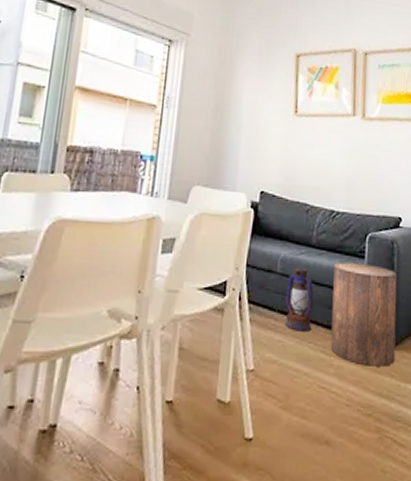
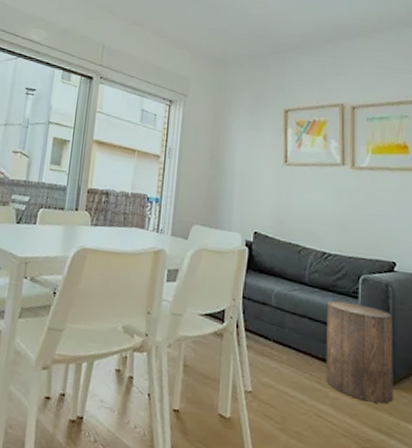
lantern: present [284,267,314,332] -> none [280,302,308,362]

